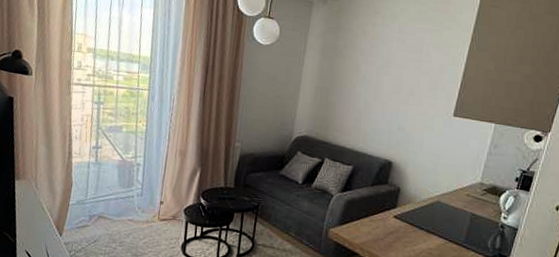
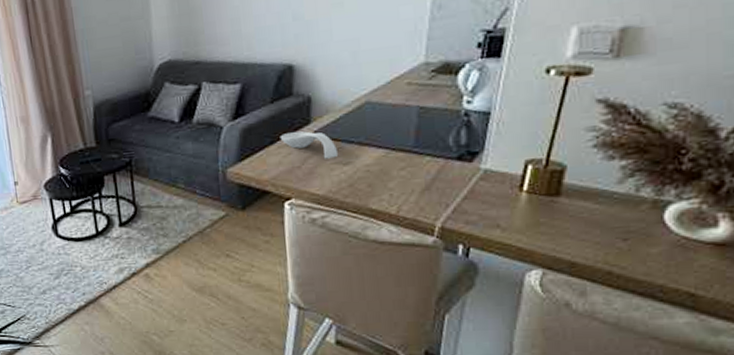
spoon rest: none [373,211,412,238] -> present [280,131,339,159]

